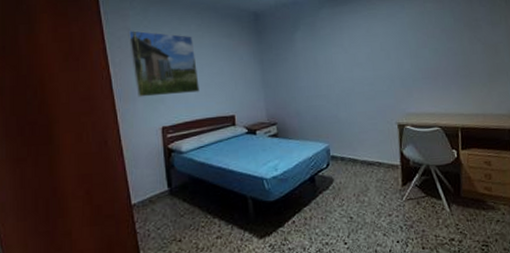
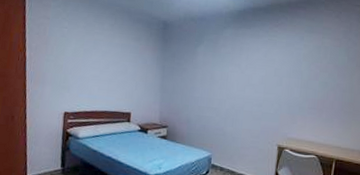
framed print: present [128,29,200,97] -> none [46,19,105,86]

